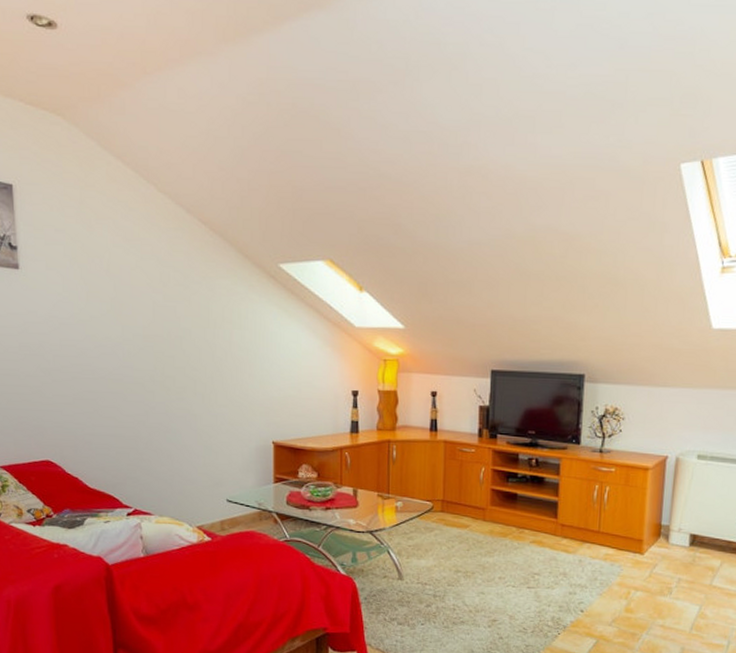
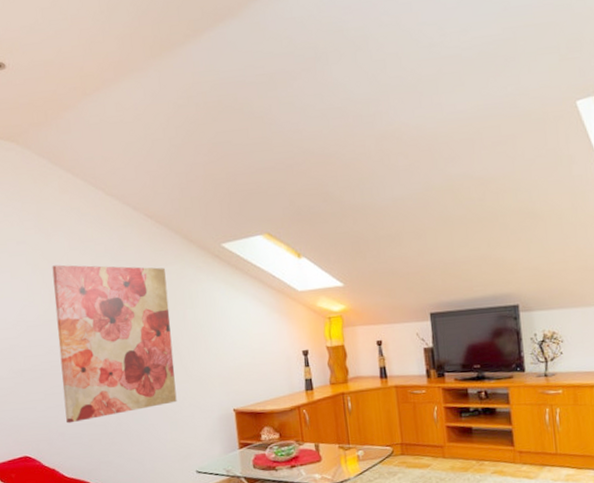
wall art: none [92,261,215,433] -> present [52,264,177,424]

